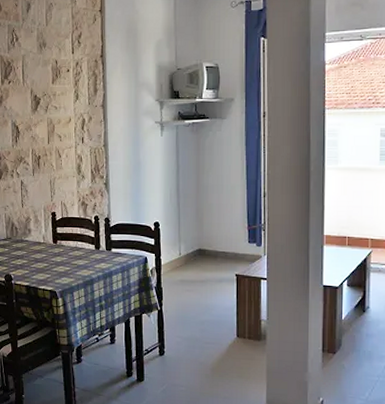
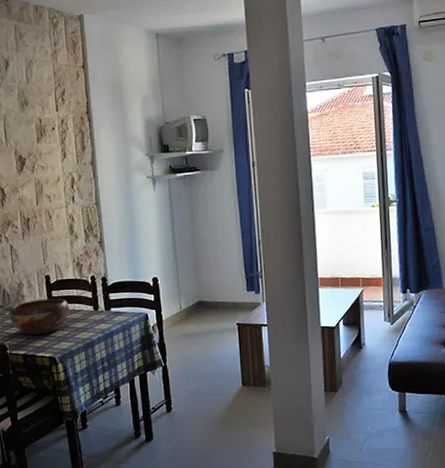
decorative bowl: none [16,234,73,268] -> present [9,298,70,335]

